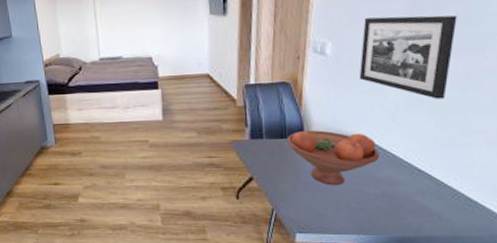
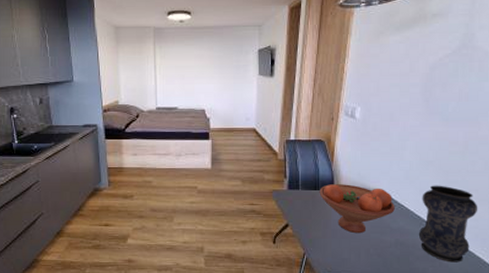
picture frame: present [359,15,457,99] -> none [381,89,460,162]
vase: none [410,126,486,216] -> present [418,185,478,263]

